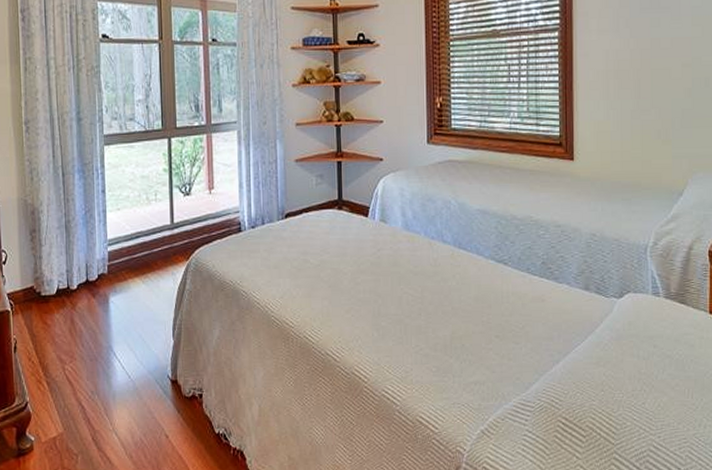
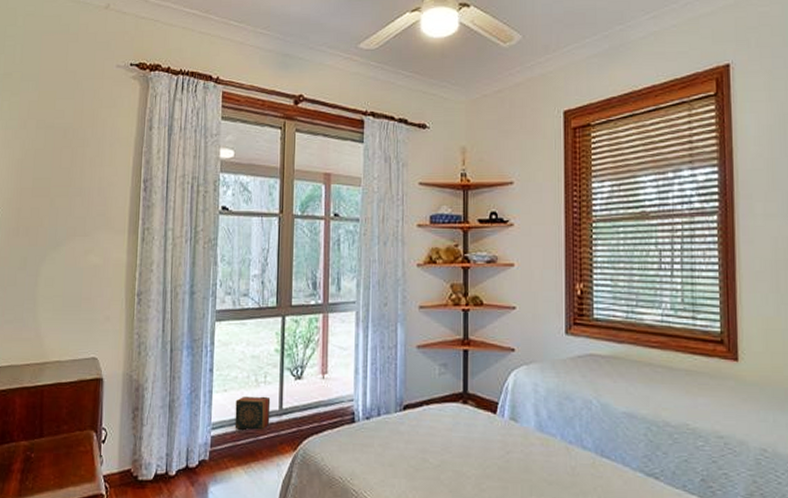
decorative box: none [129,212,163,244] -> present [234,396,271,430]

